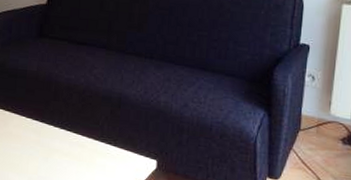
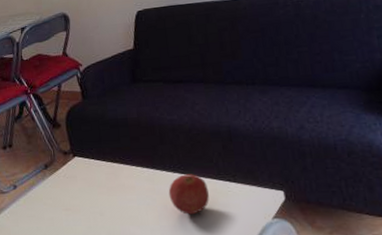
fruit: none [51,131,89,170] -> present [168,174,209,215]

